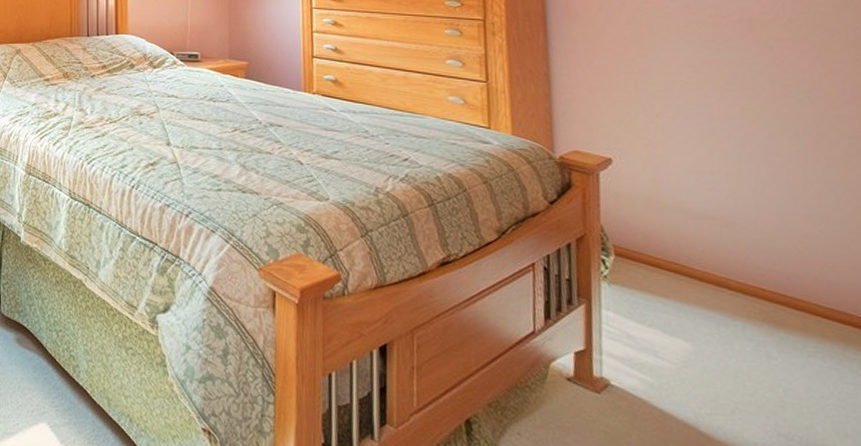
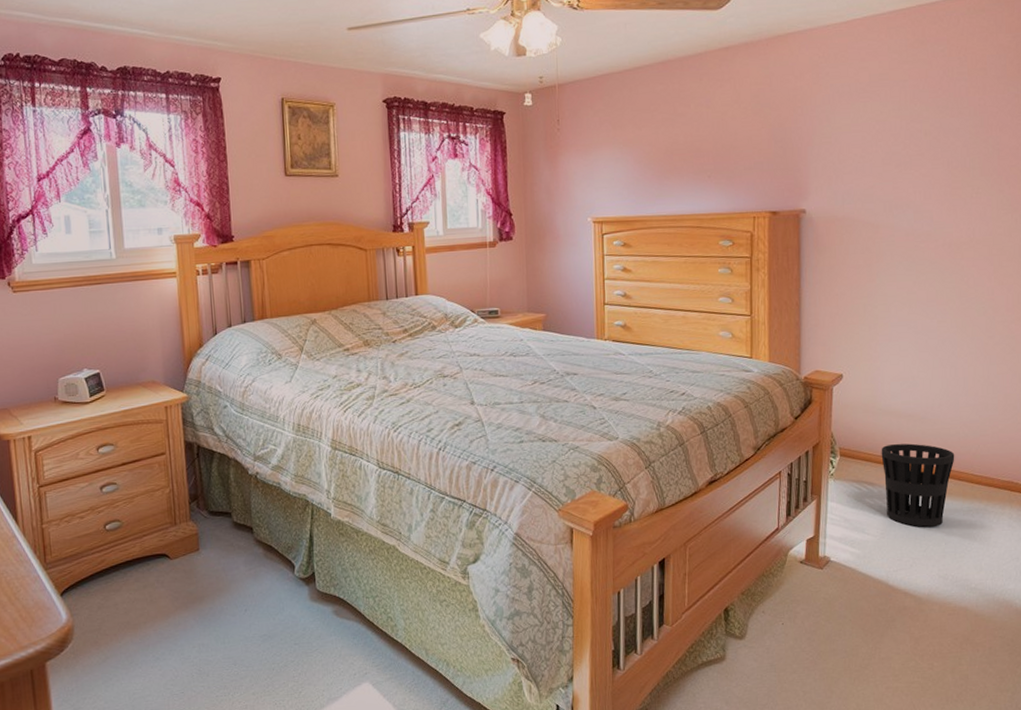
wastebasket: none [673,250,787,365] -> present [881,443,955,527]

